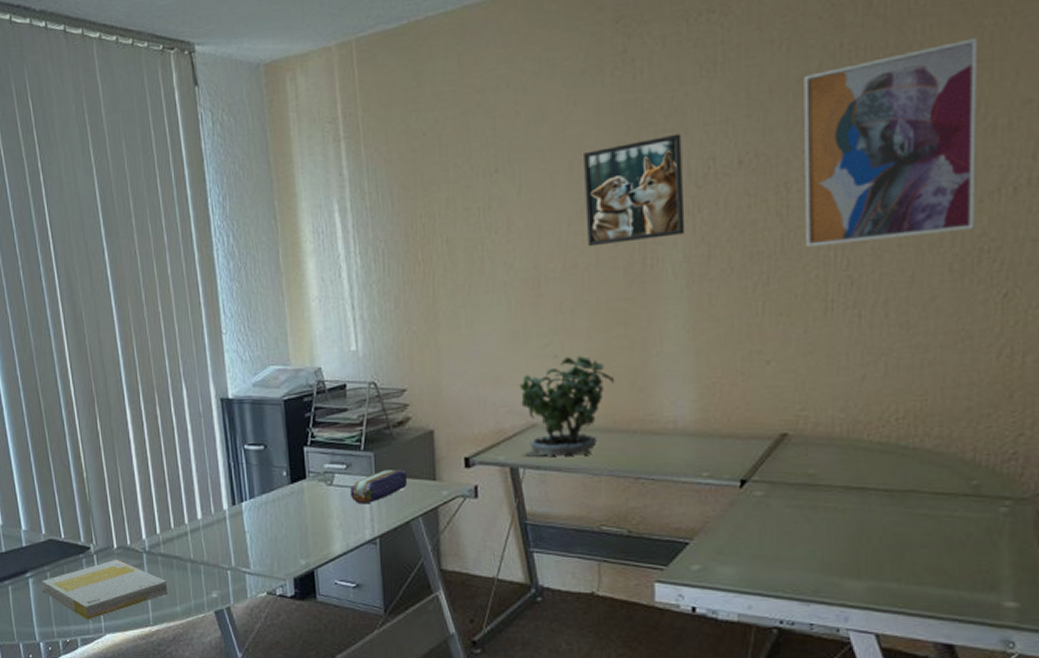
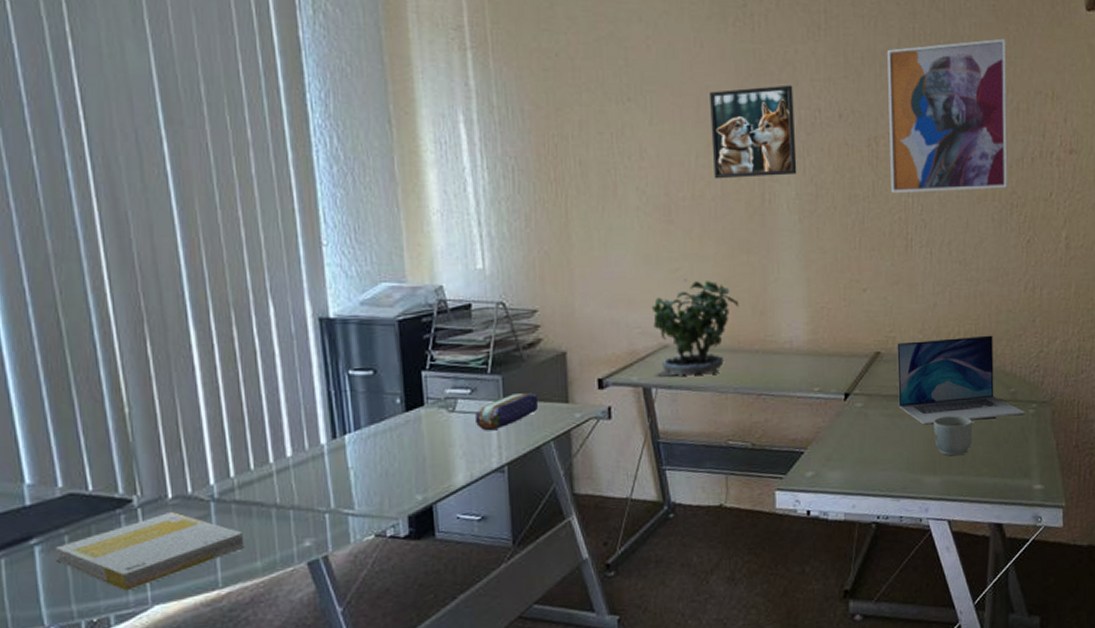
laptop: none [810,414,993,520] -> present [897,335,1025,425]
mug: none [858,511,914,559] -> present [934,416,973,456]

